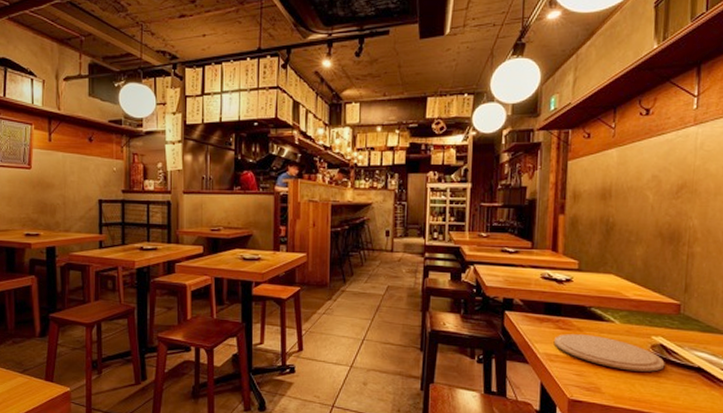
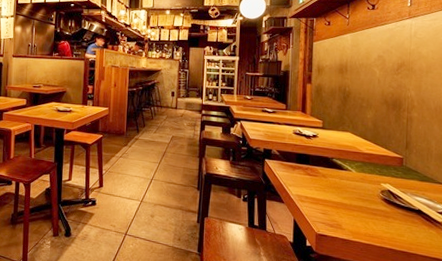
plate: present [553,334,665,372] -> none [304,179,392,213]

